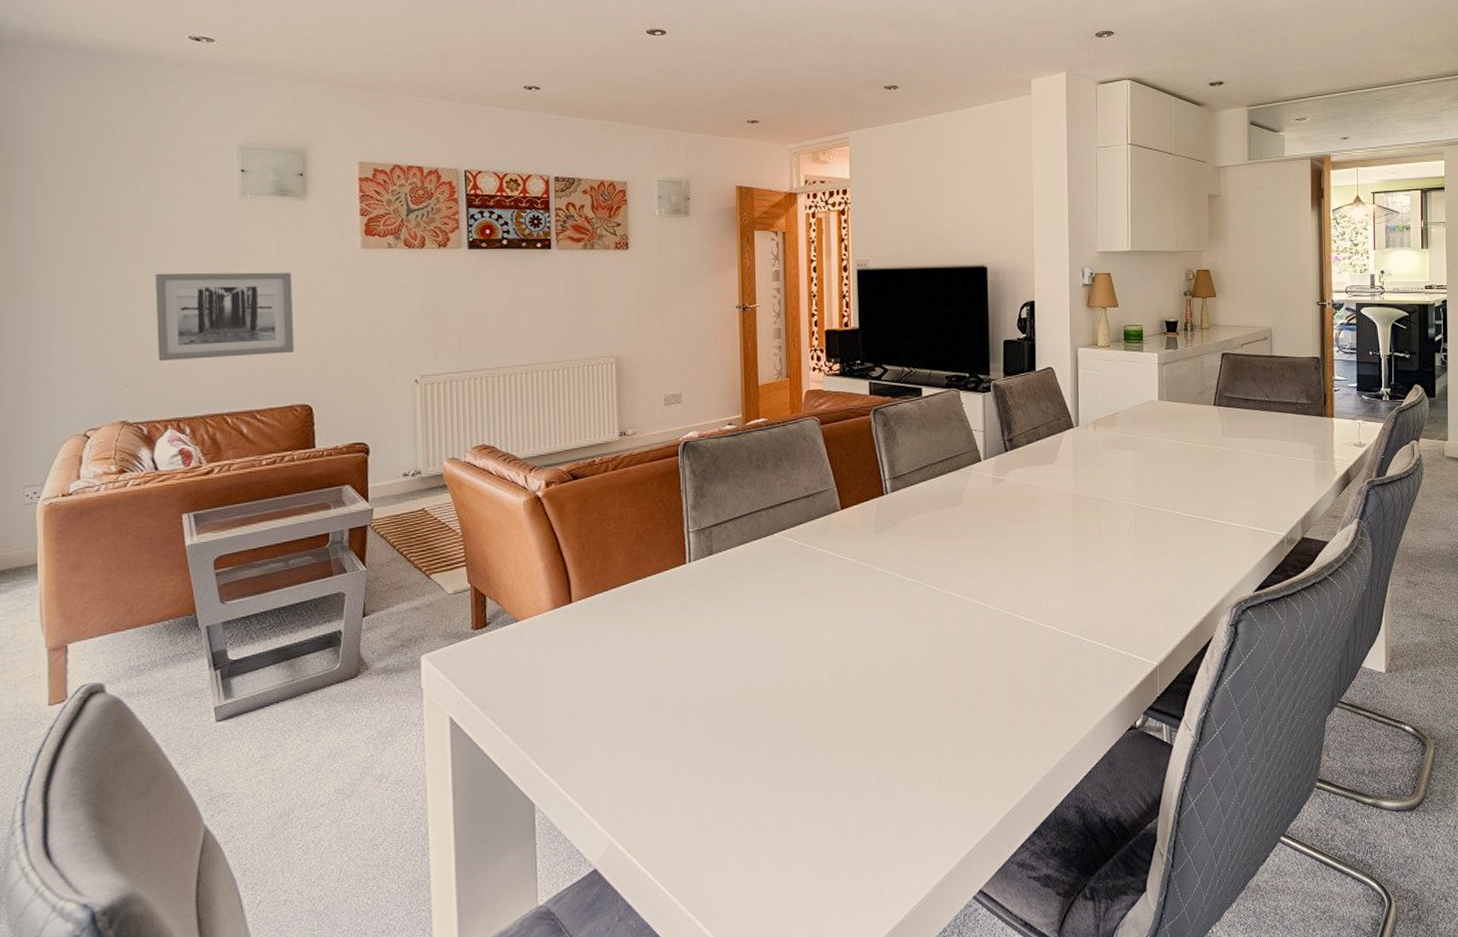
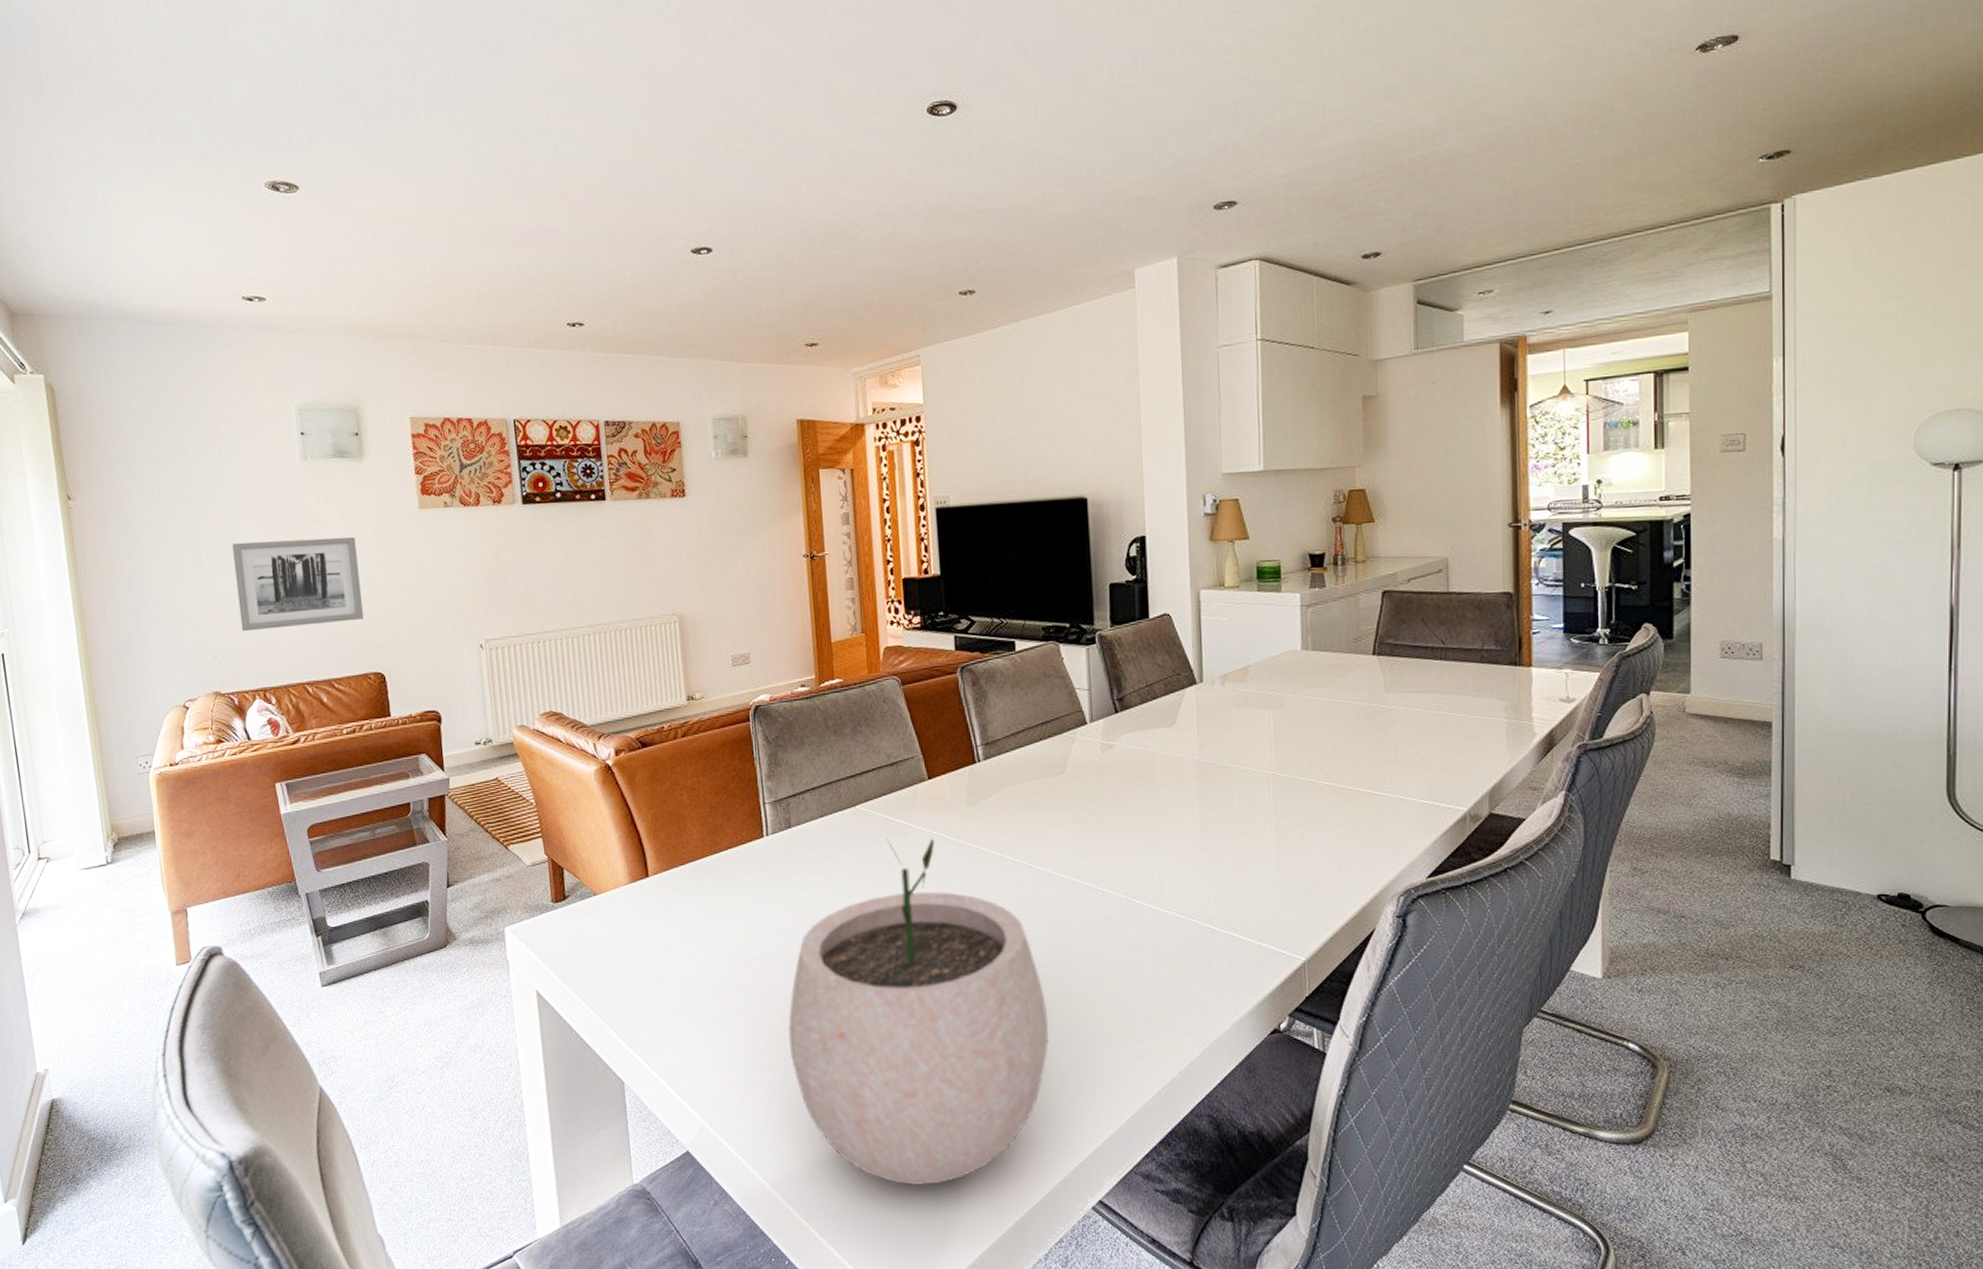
plant pot: none [701,563,941,888] -> present [788,838,1050,1185]

